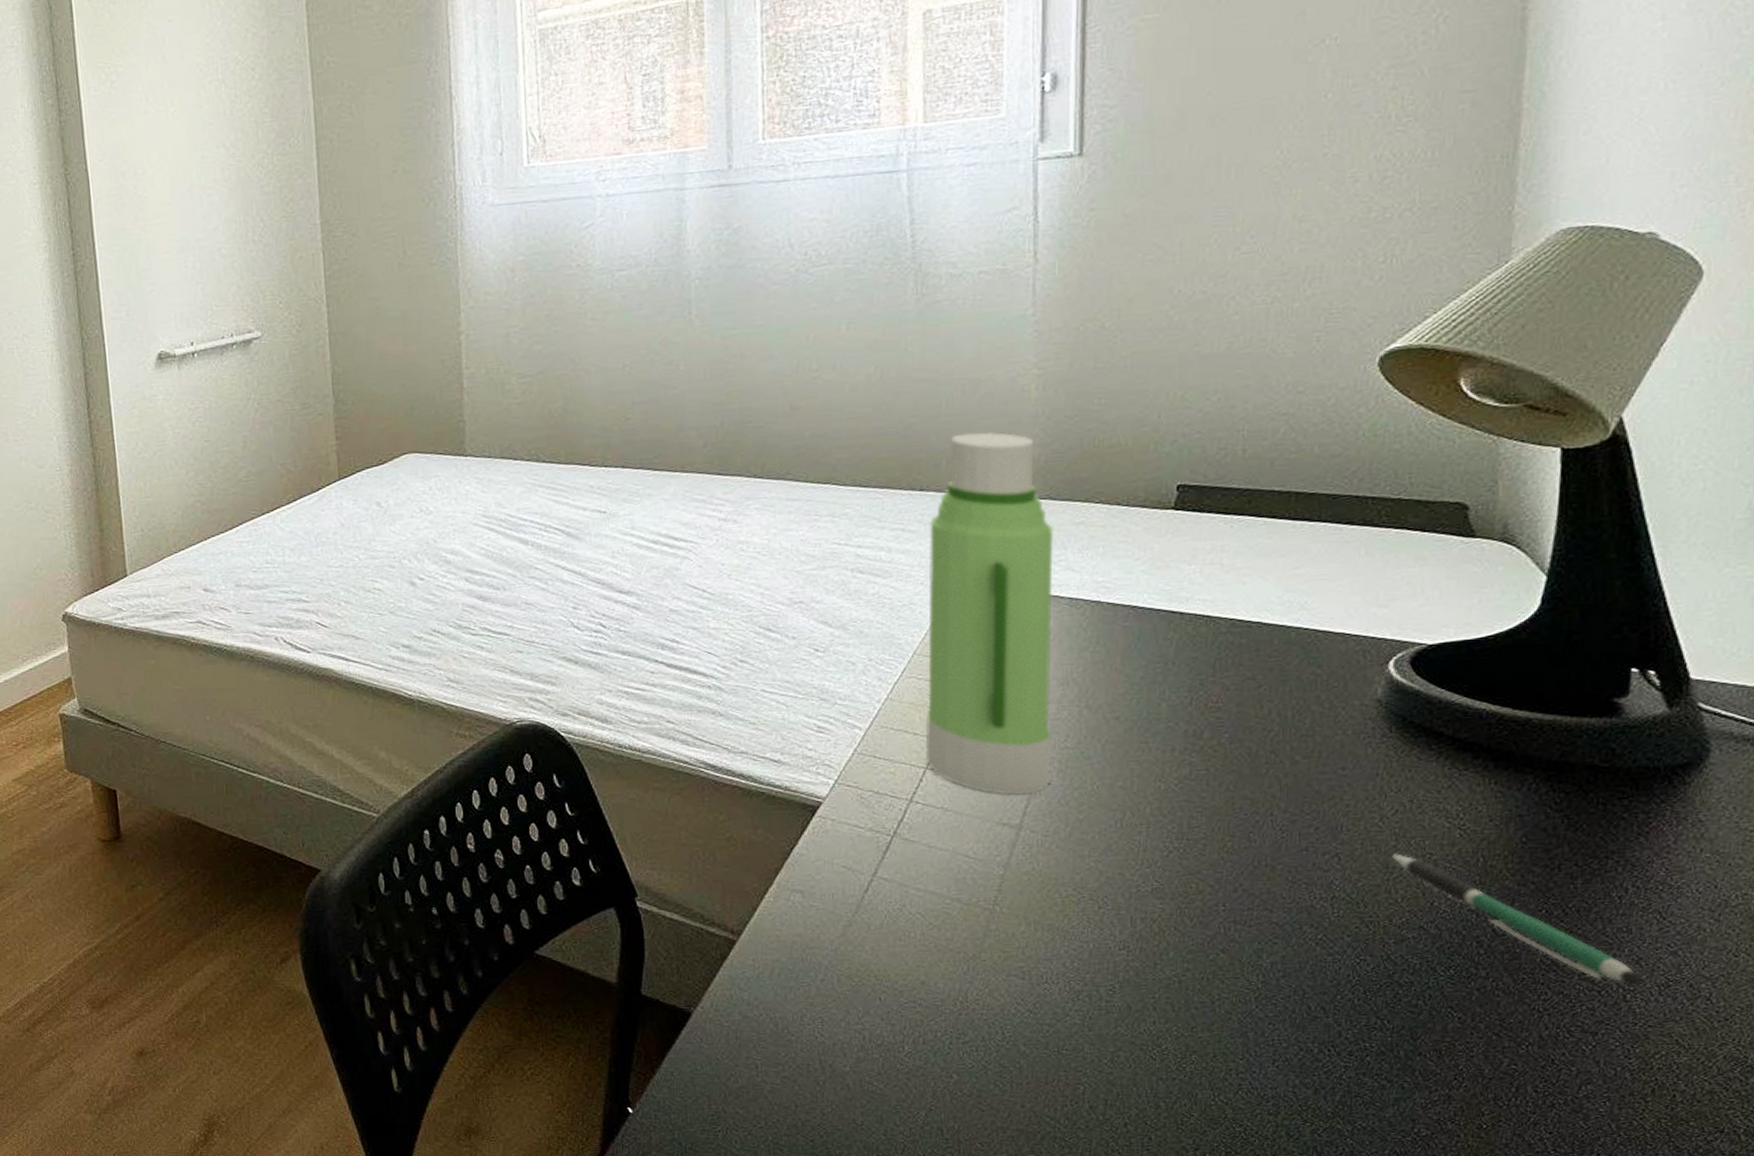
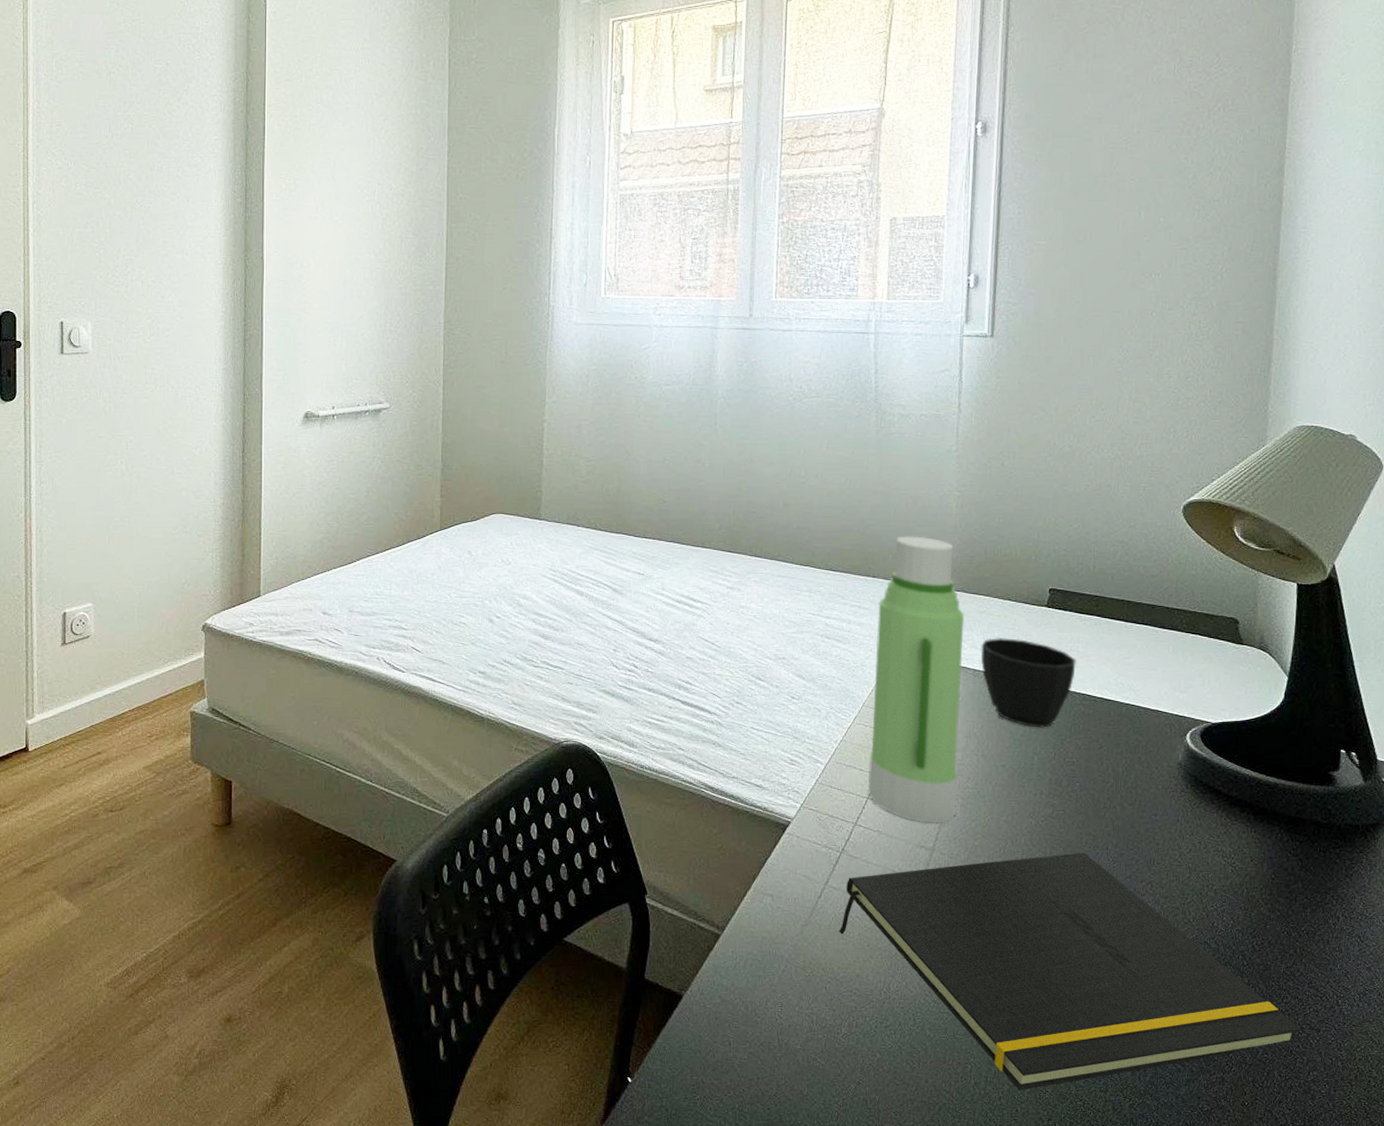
notepad: none [894,820,1568,1115] -> present [839,851,1301,1090]
cup: none [1079,554,1220,667] -> present [981,638,1076,728]
pen: present [1392,853,1643,986] -> none [1187,883,1349,993]

